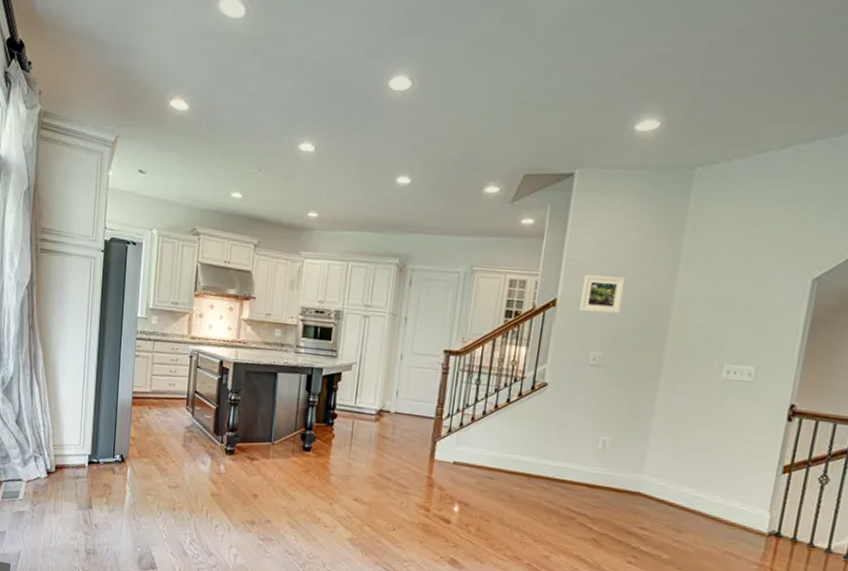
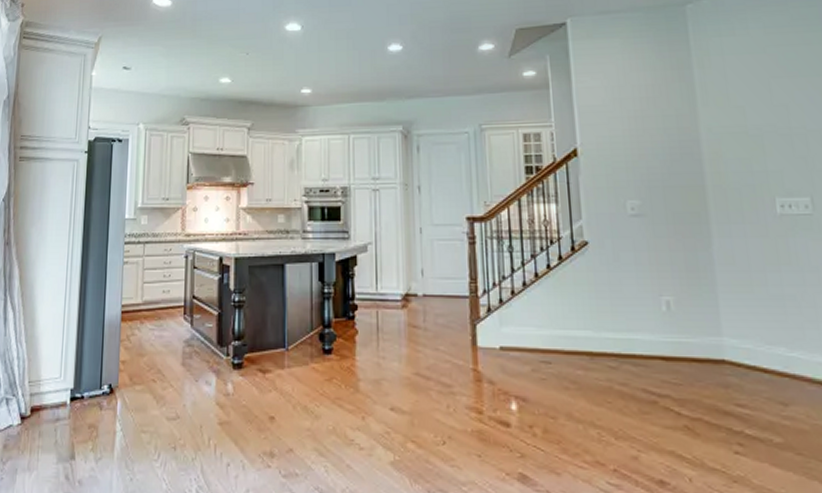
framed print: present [579,274,626,314] -> none [601,118,648,159]

